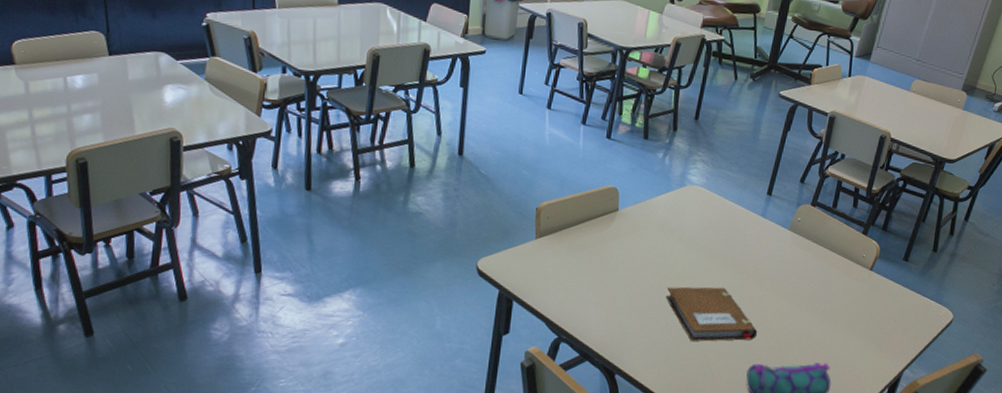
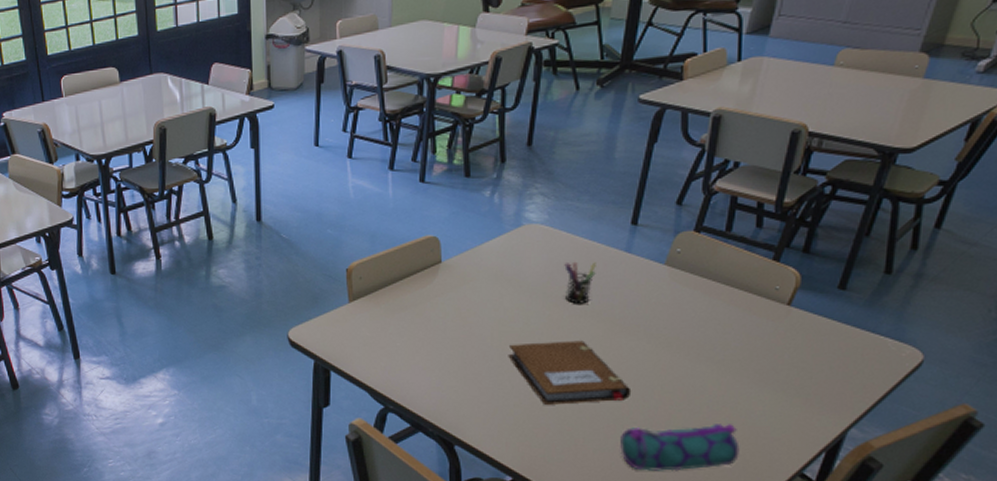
pen holder: none [714,220,739,257] -> present [564,261,596,304]

